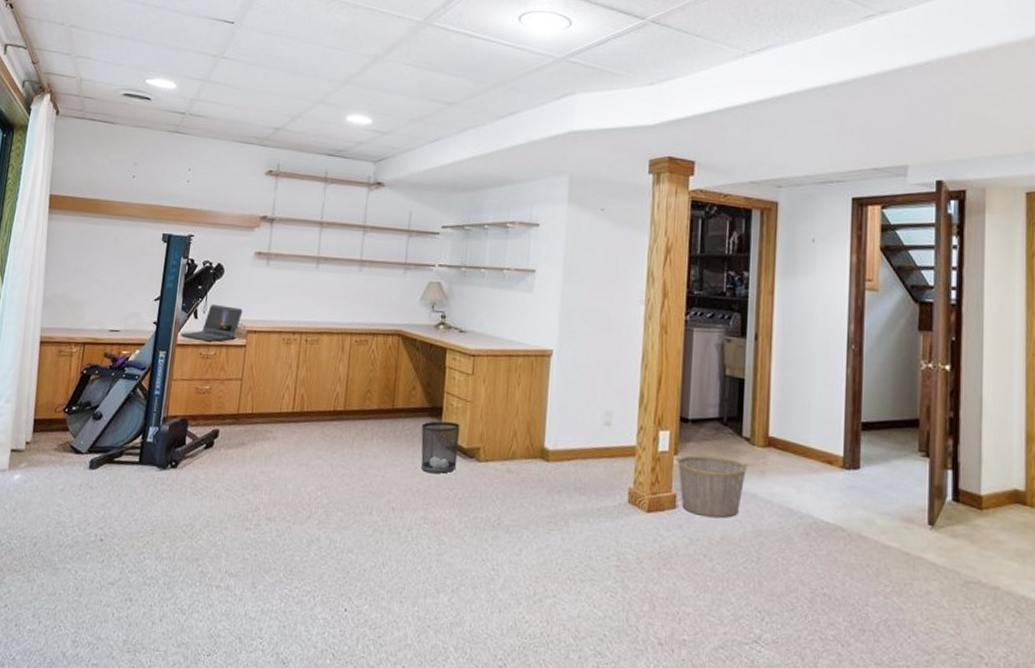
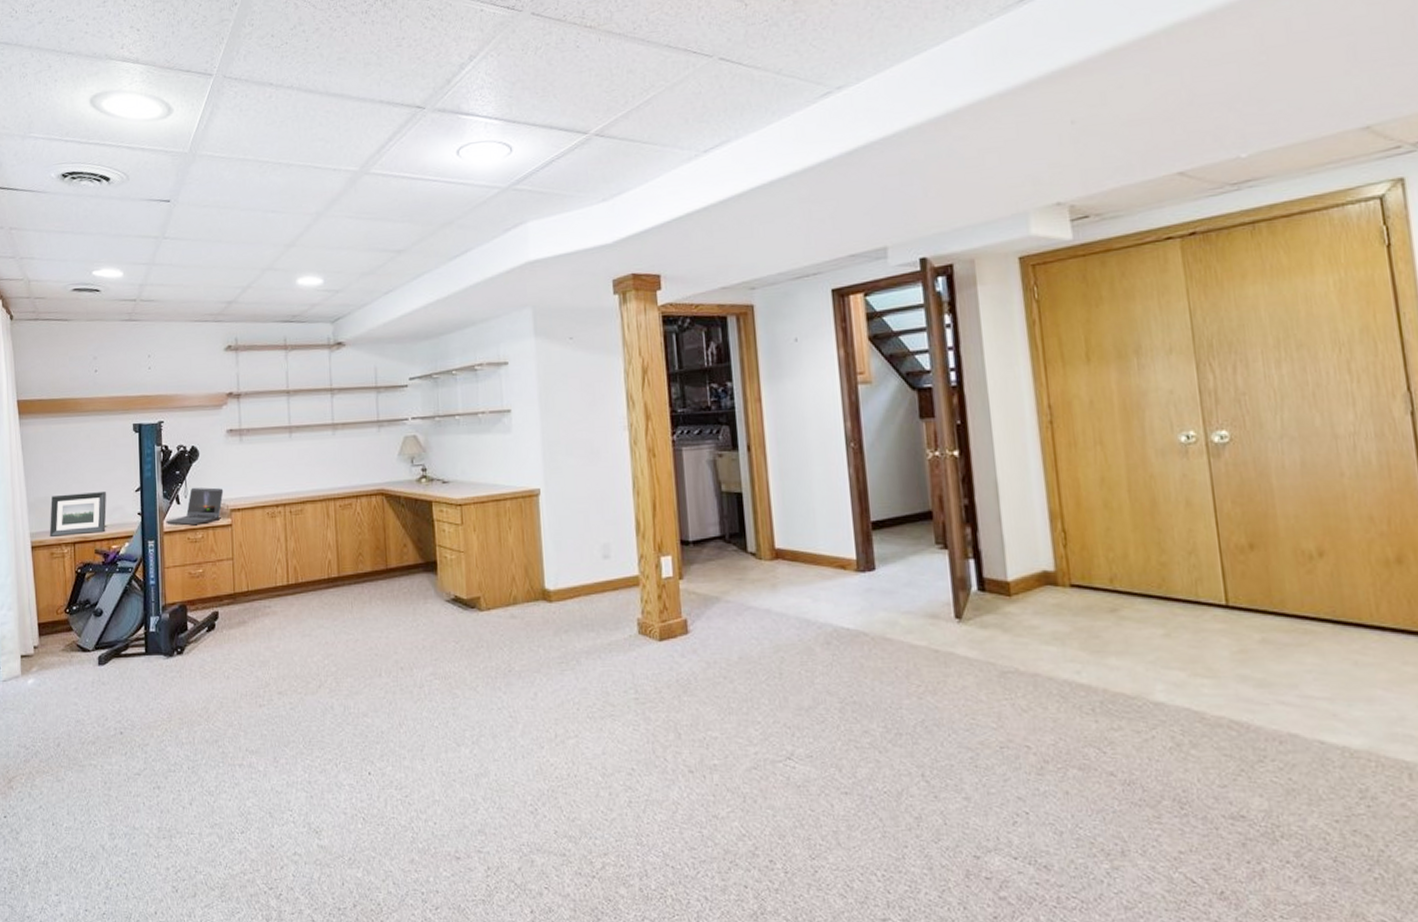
picture frame: none [60,293,125,337] -> present [49,492,107,538]
waste bin: present [420,421,460,474] -> none [419,575,459,628]
basket: present [676,455,748,518] -> none [682,575,758,639]

